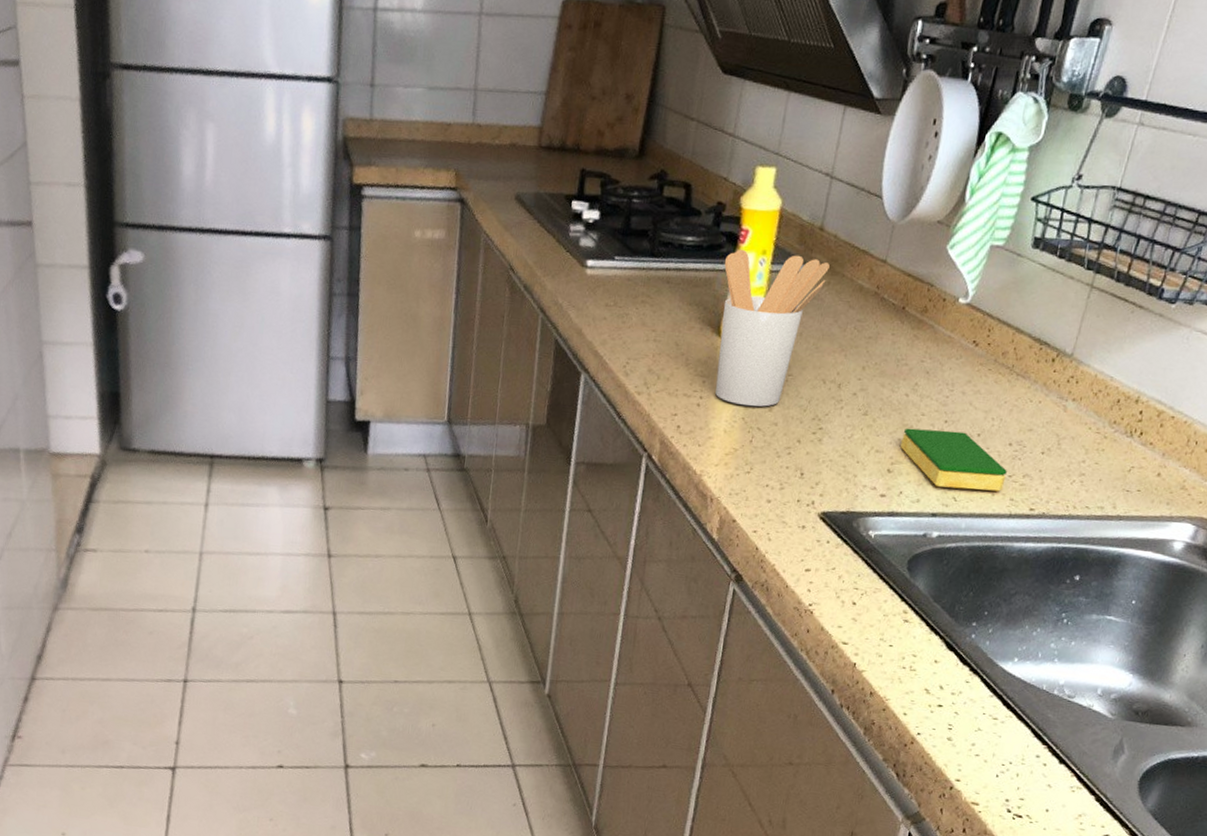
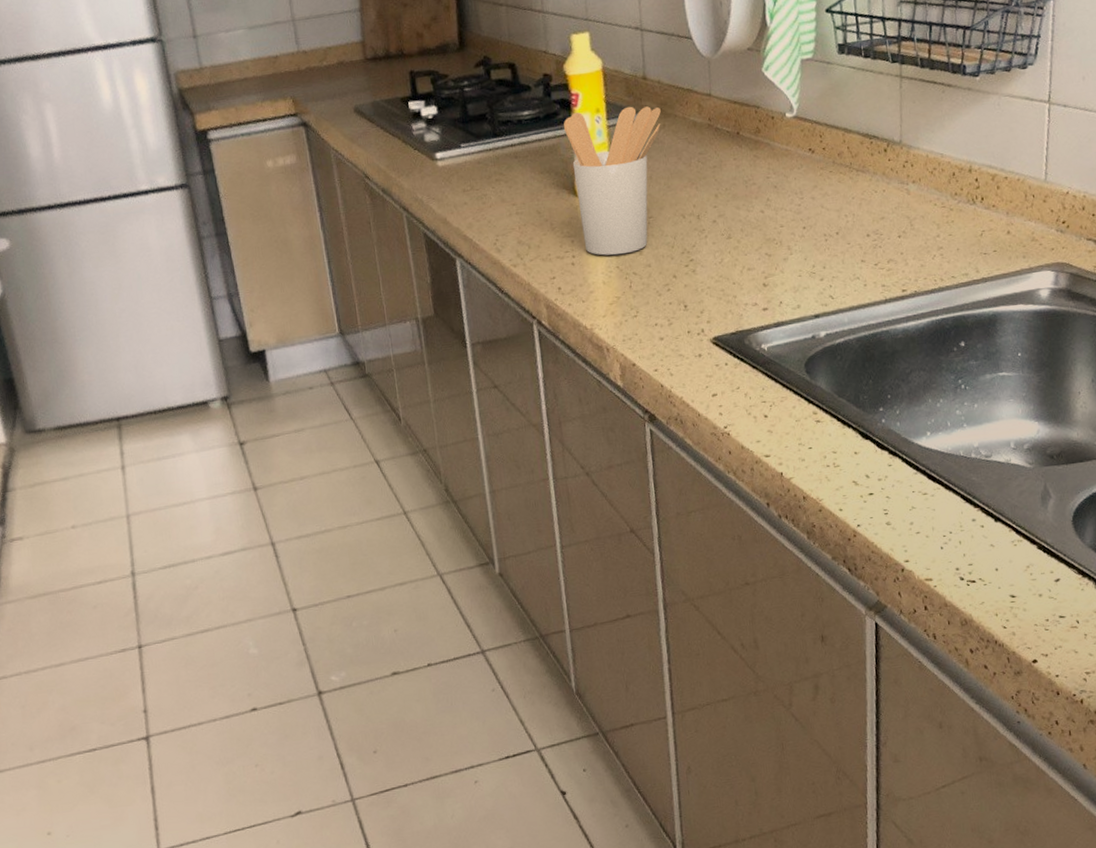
dish sponge: present [900,428,1007,492] -> none [768,233,873,289]

